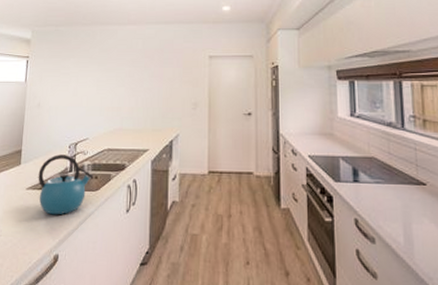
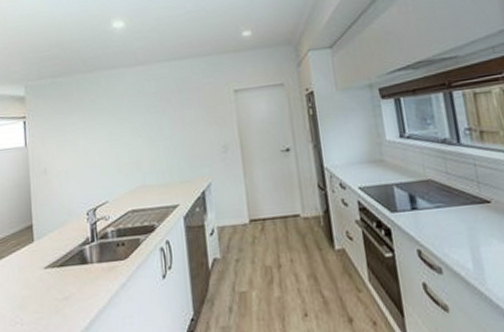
kettle: present [38,154,94,215] -> none [55,223,120,294]

